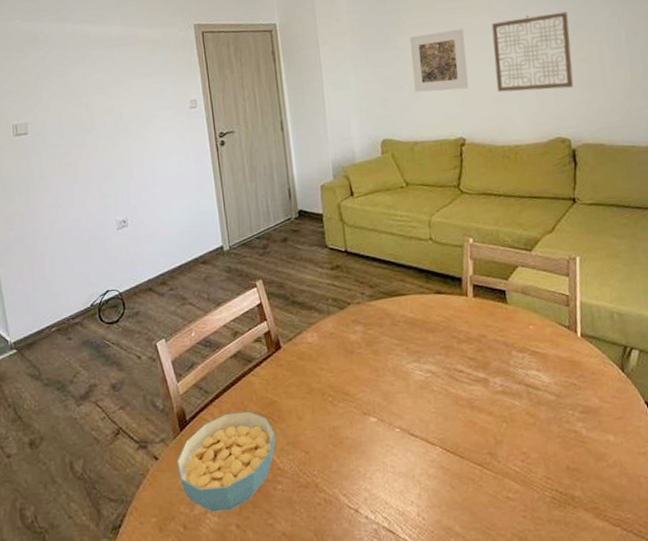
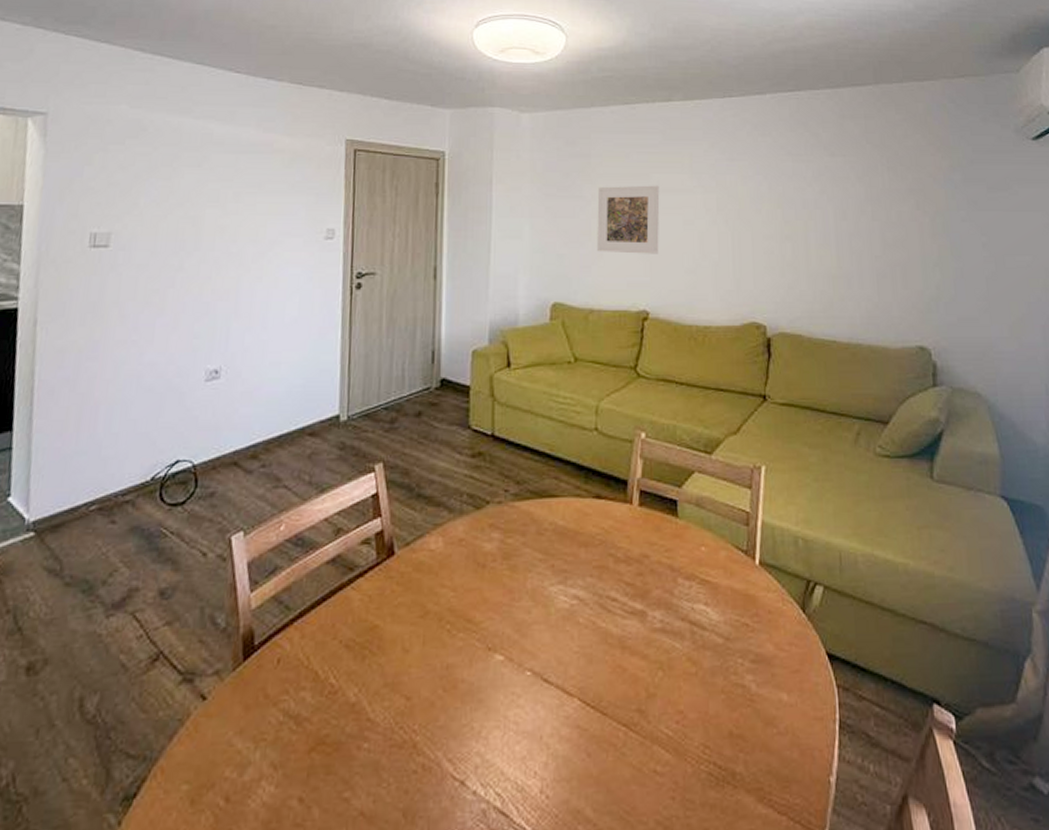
cereal bowl: present [177,411,276,512] -> none [230,638,371,779]
wall art: present [491,11,574,93] -> none [690,179,775,266]

